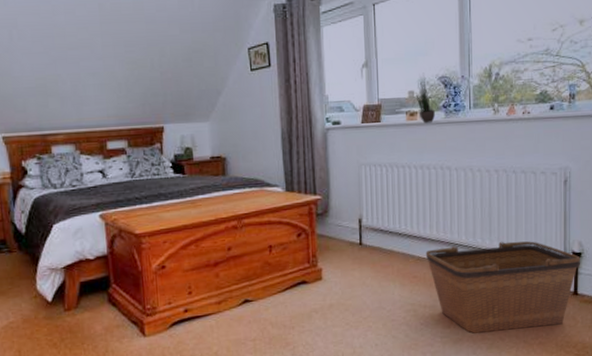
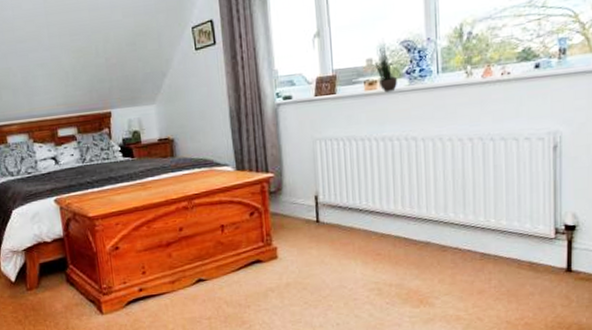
bicycle basket: present [425,241,581,334] -> none [390,214,576,313]

